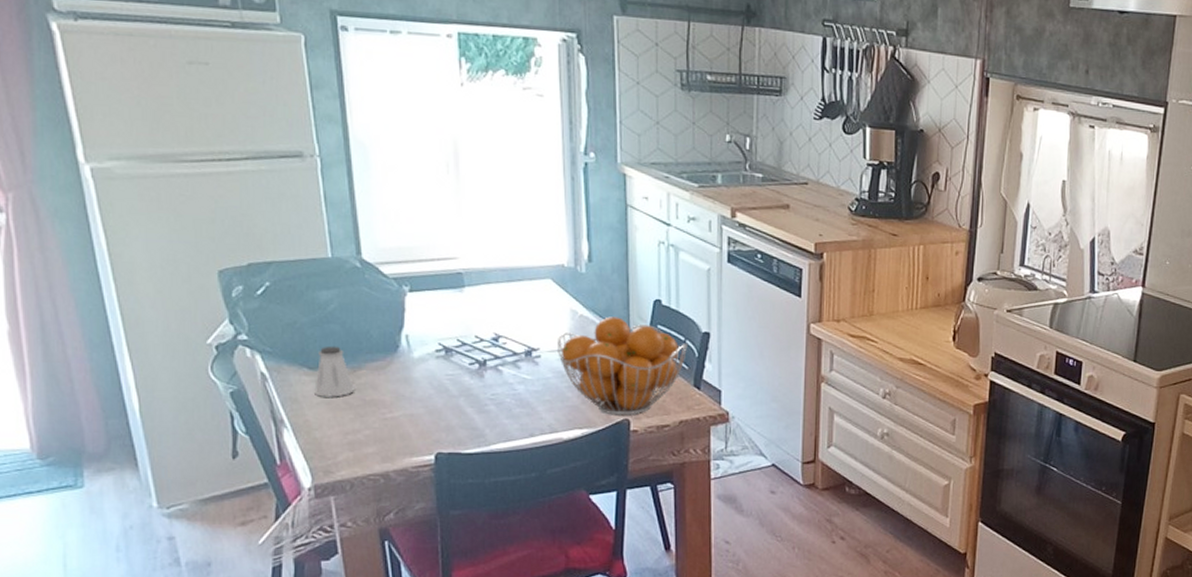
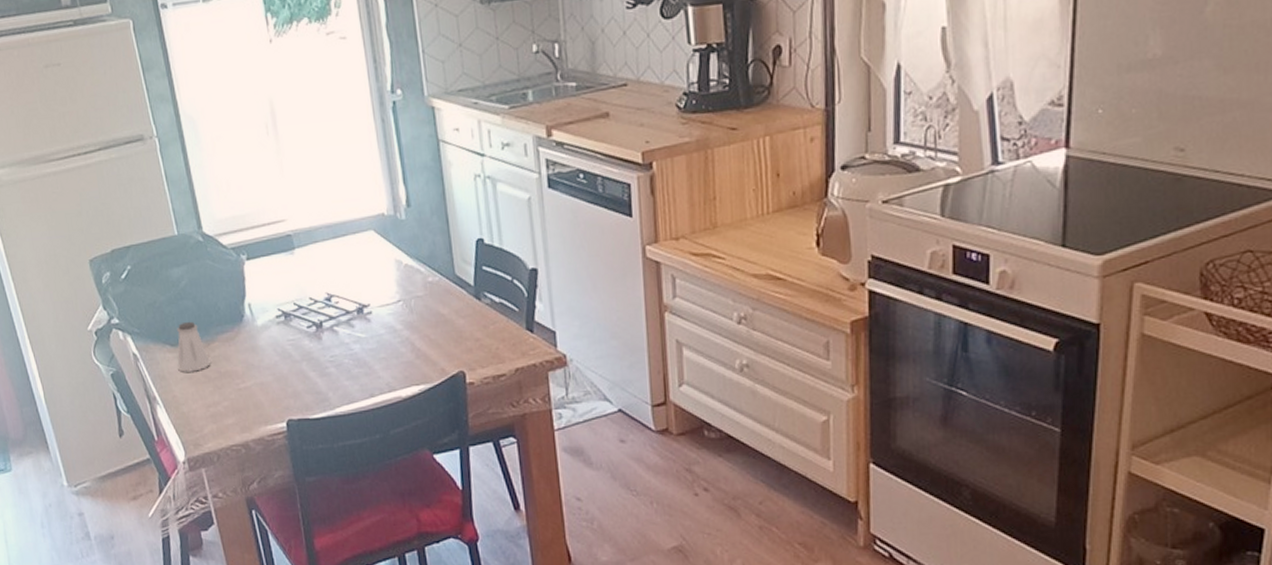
fruit basket: present [558,316,688,416] -> none [386,262,516,368]

